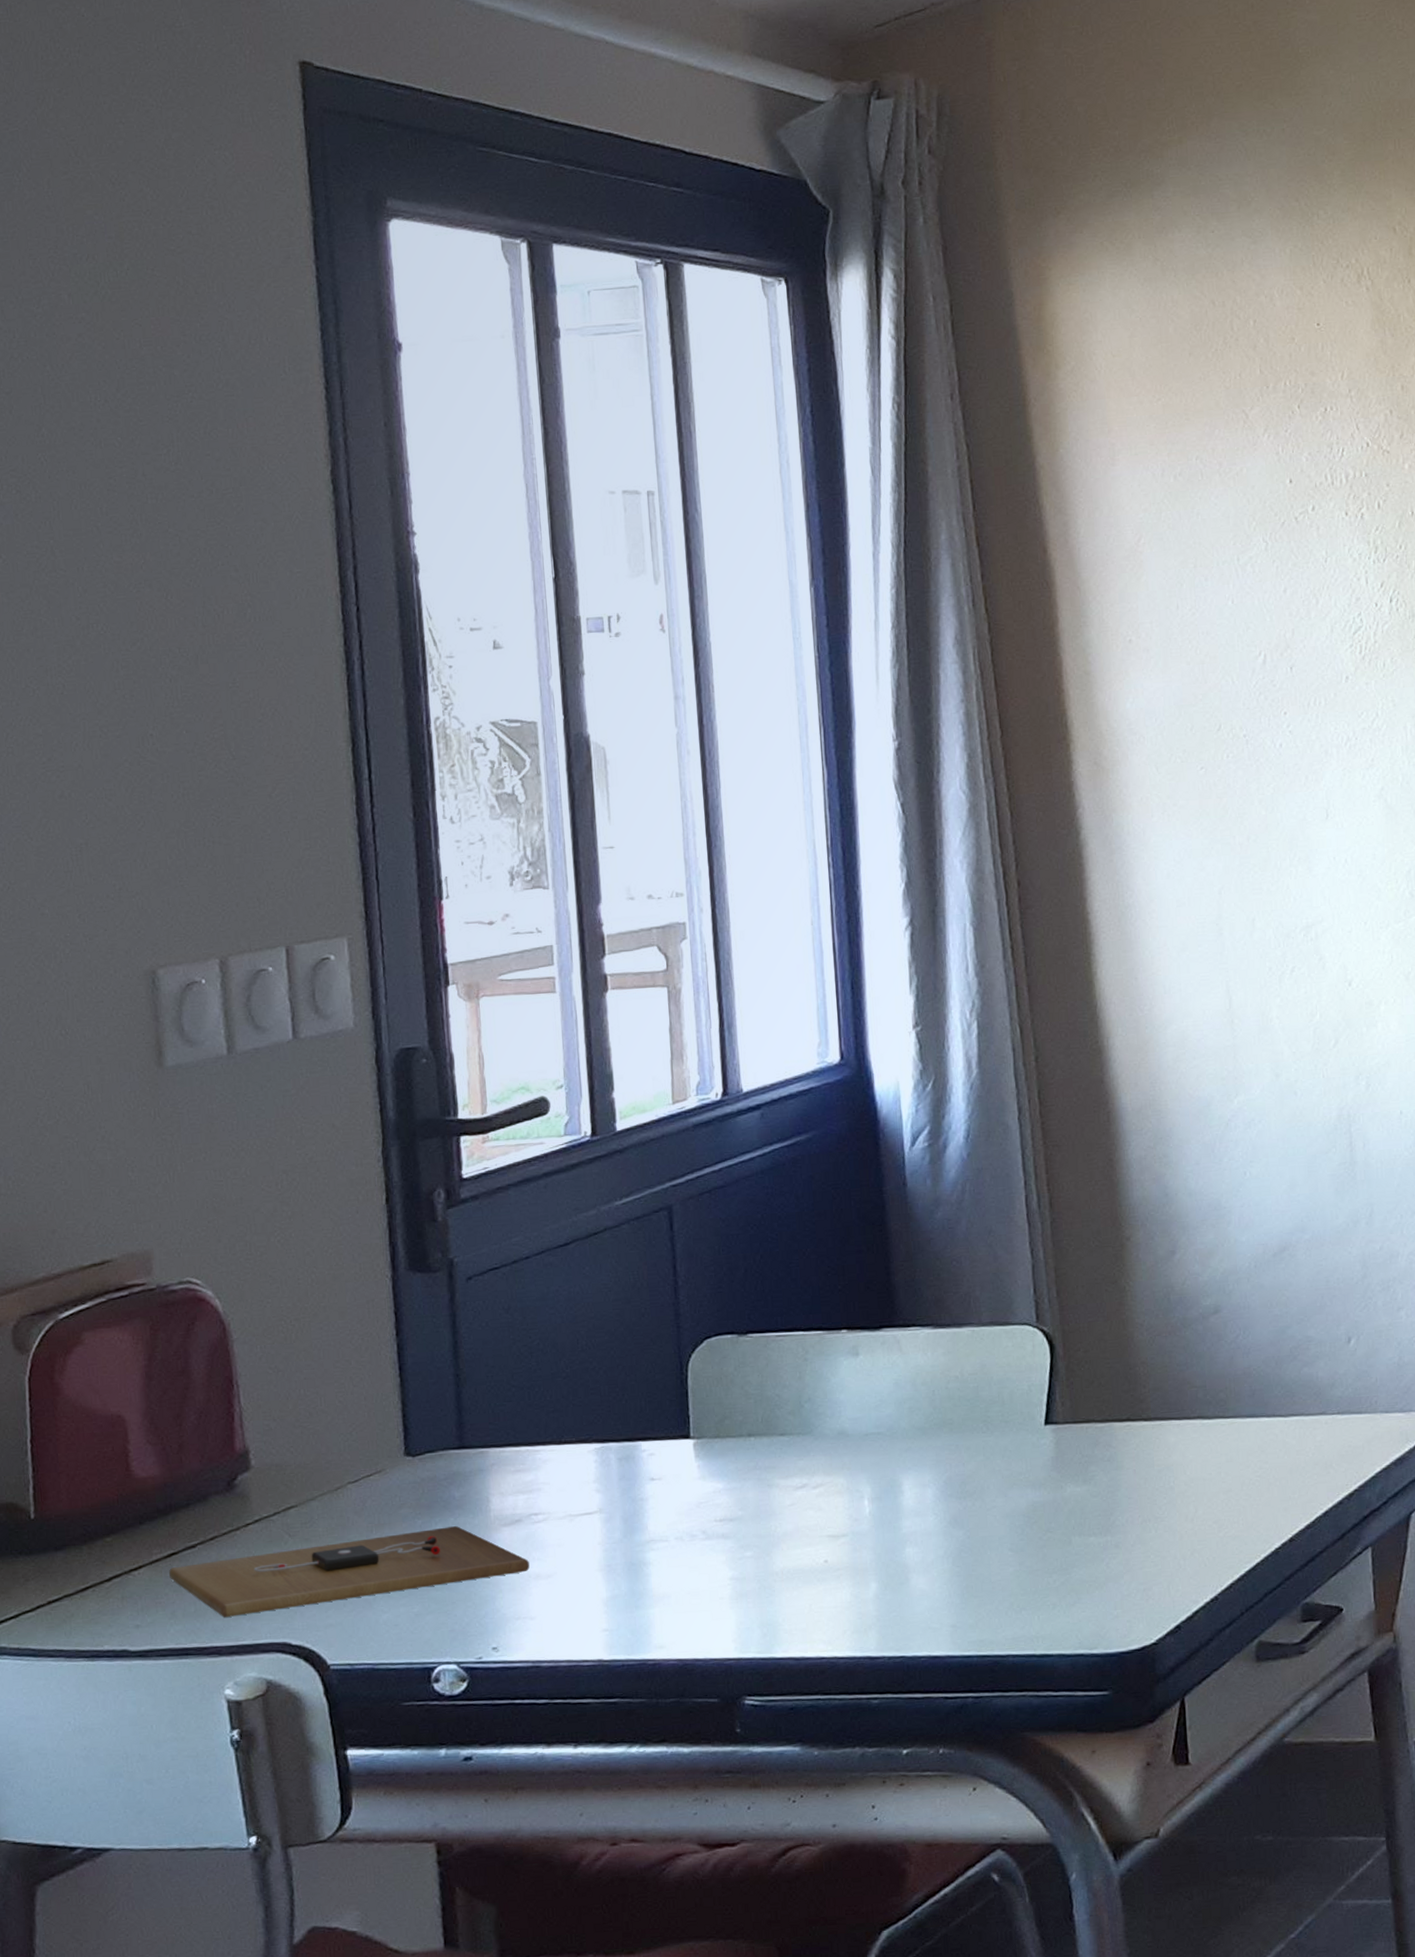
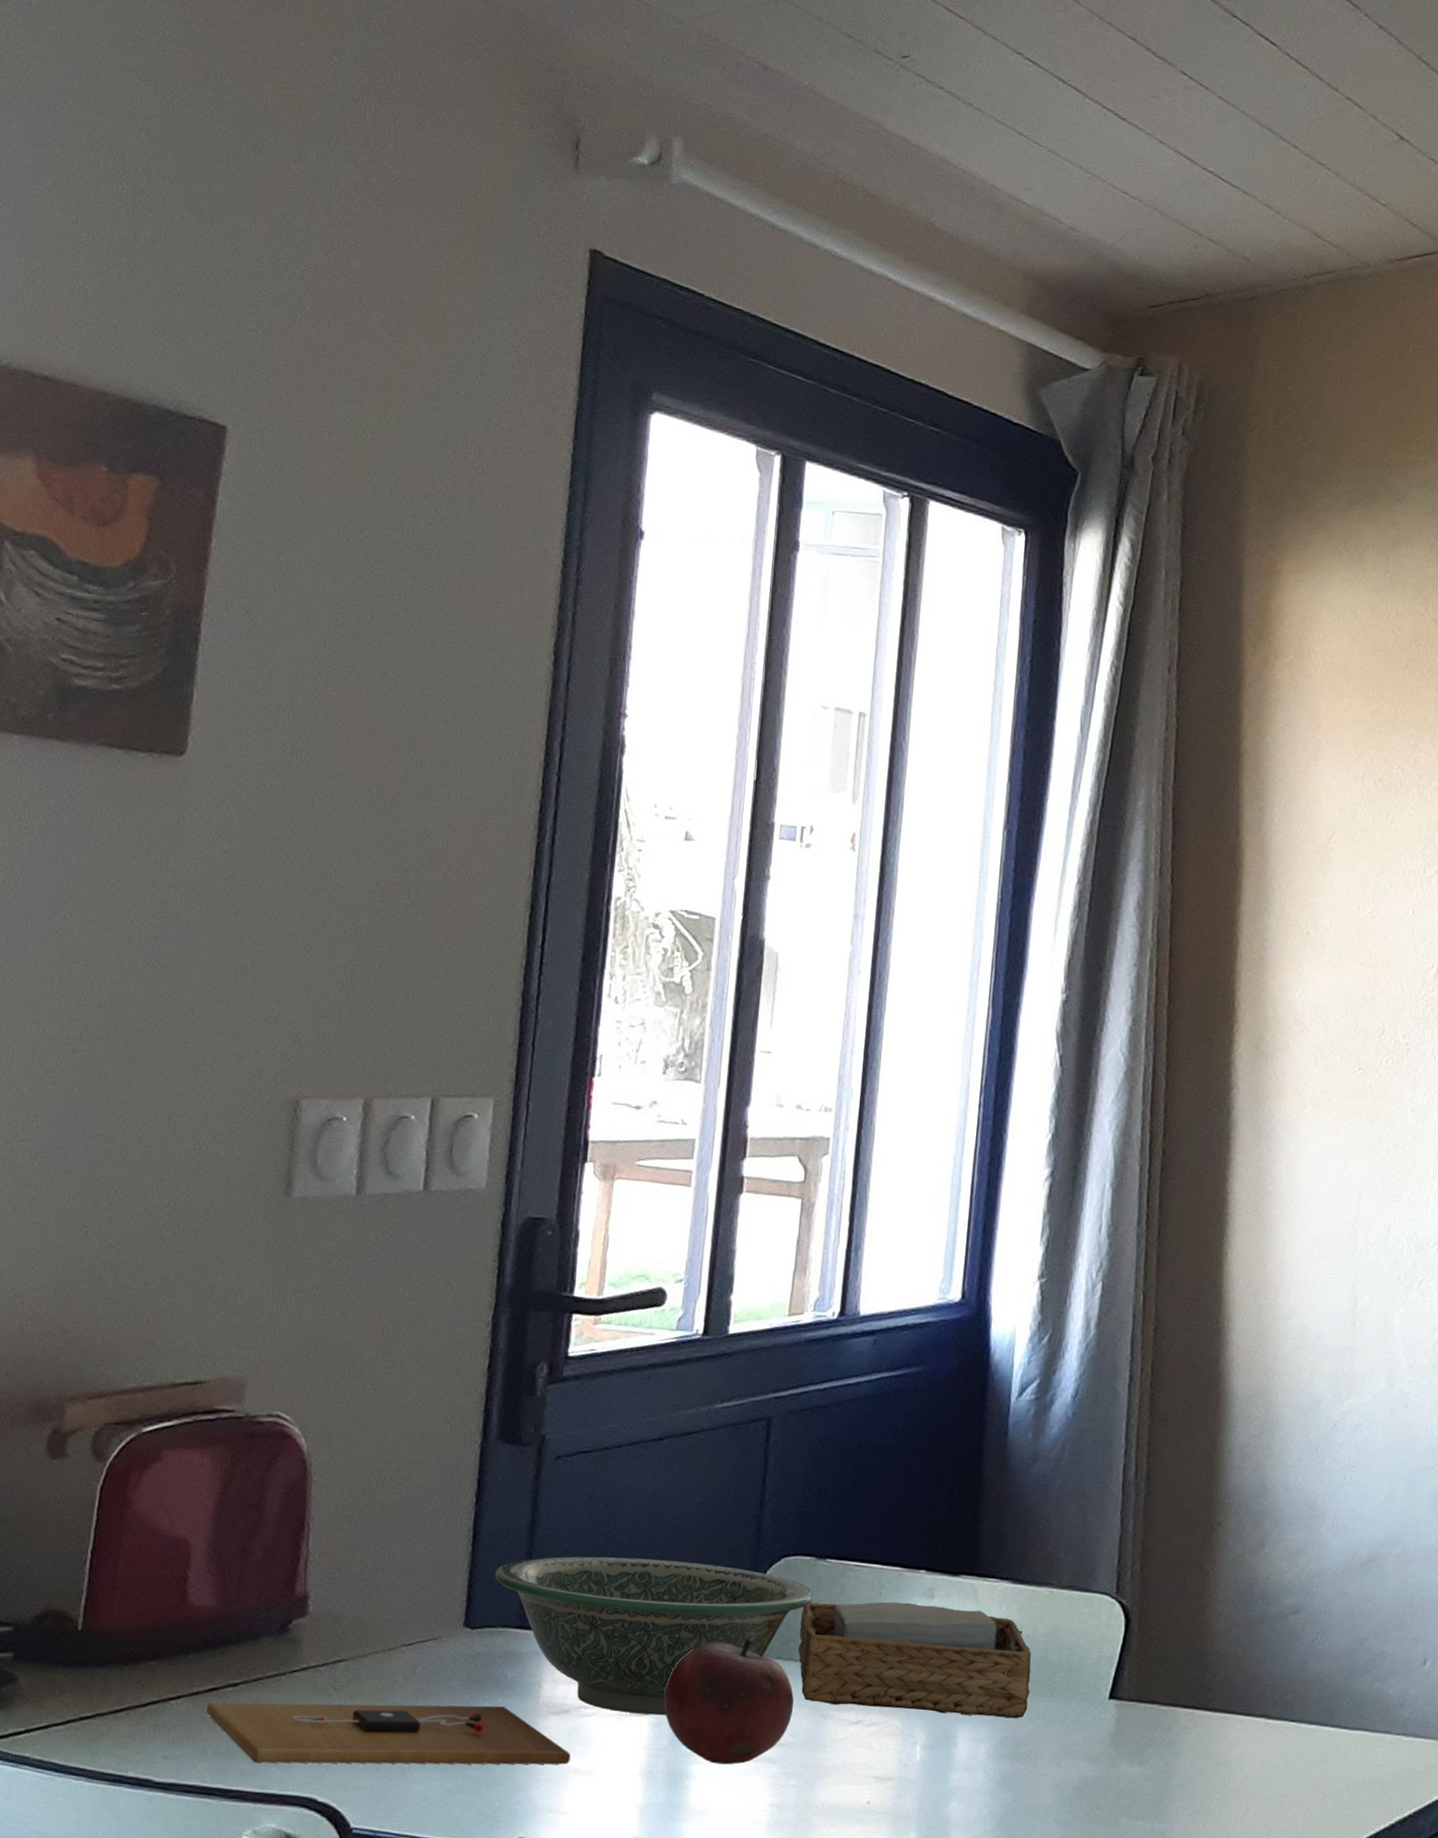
bowl: none [426,1357,741,1514] -> present [495,1556,813,1716]
fruit: none [610,1422,738,1548] -> present [664,1638,794,1765]
napkin holder: none [731,1359,967,1474] -> present [798,1601,1031,1719]

